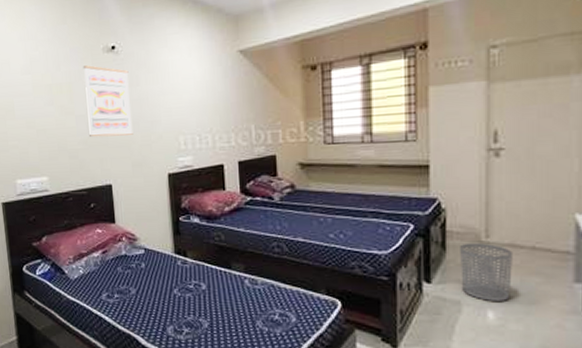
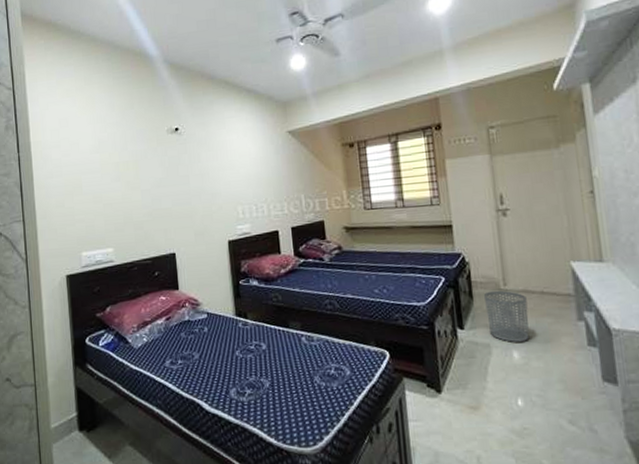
wall art: present [82,65,133,138] -> none [148,145,196,210]

